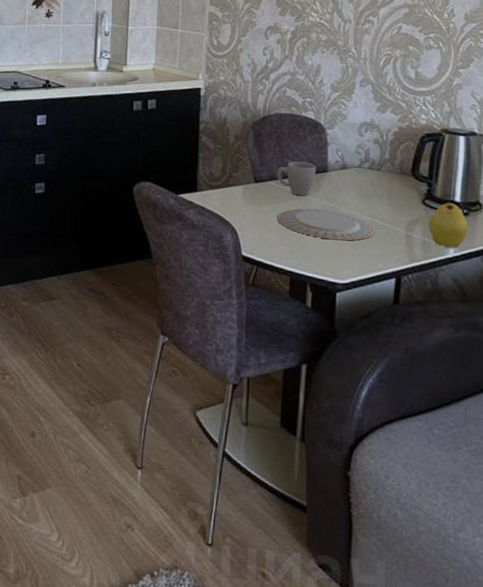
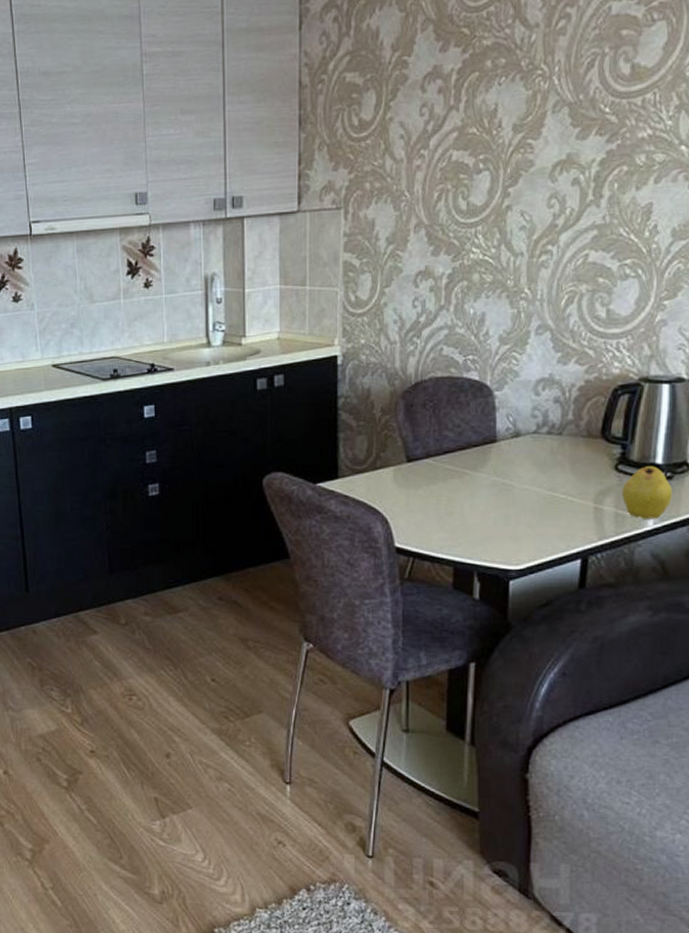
mug: present [277,161,317,196] -> none [434,432,483,473]
plate: present [277,208,375,241] -> none [435,486,556,521]

